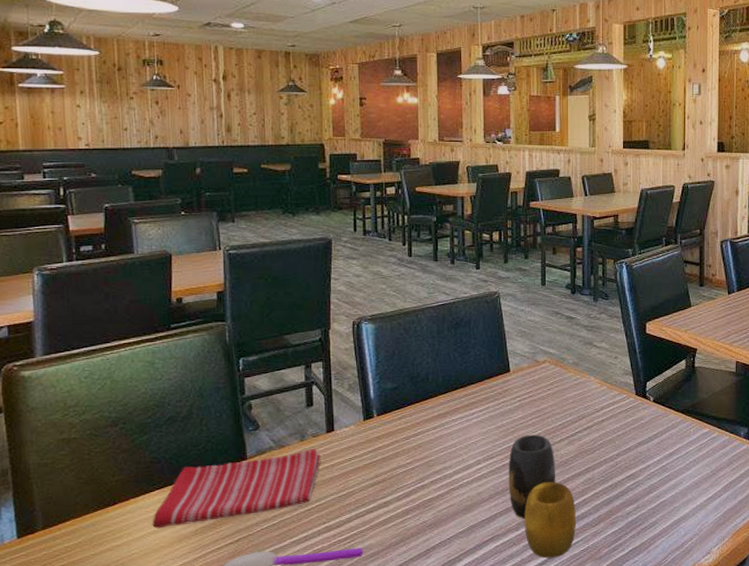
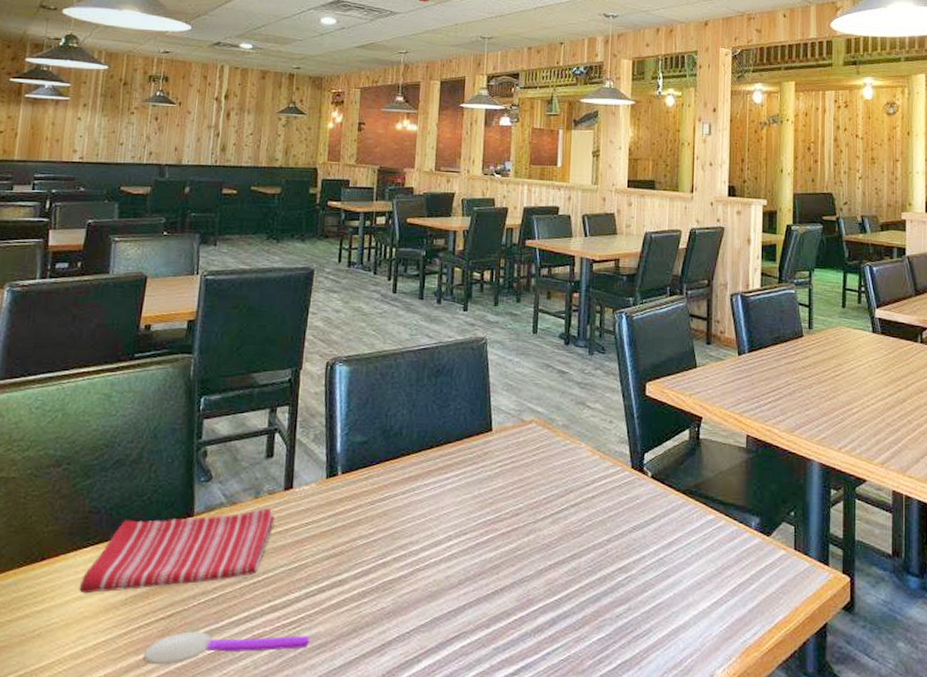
vase: present [508,434,576,558] -> none [481,508,557,667]

